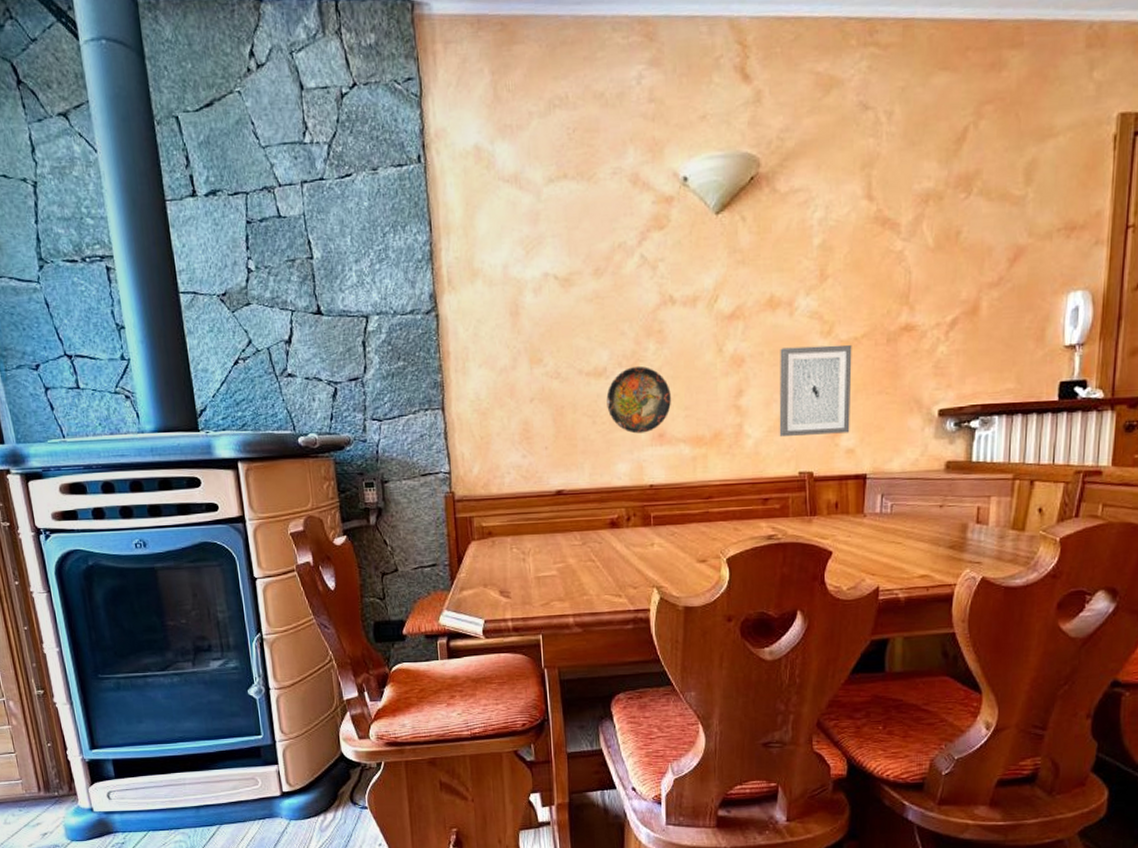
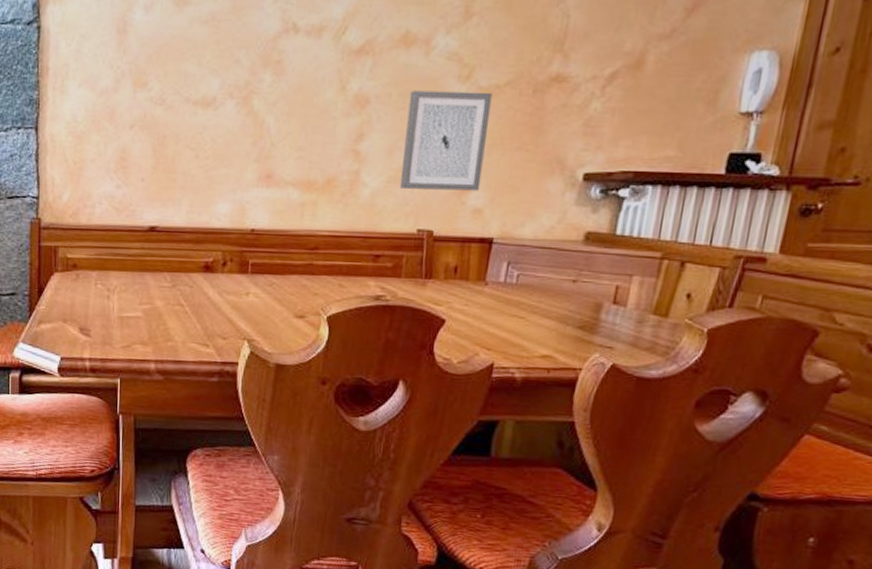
decorative plate: present [606,366,671,434] -> none [212,98,284,173]

